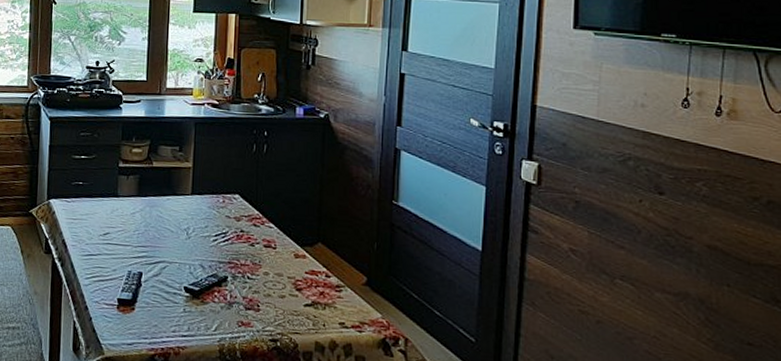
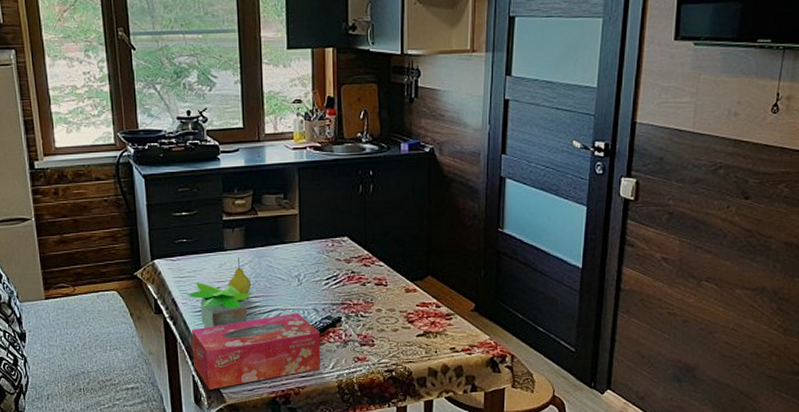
tissue box: none [76,266,206,339] -> present [192,312,321,389]
potted plant: none [77,226,140,274] -> present [186,282,252,328]
fruit: none [117,205,141,243] -> present [228,258,252,294]

